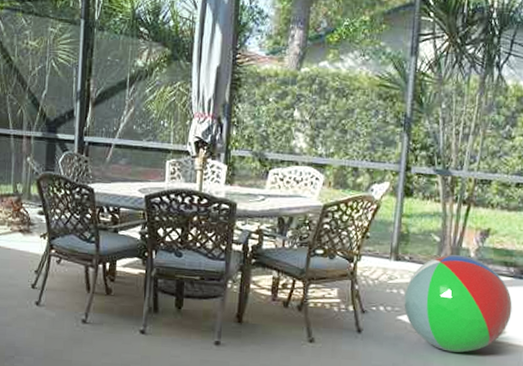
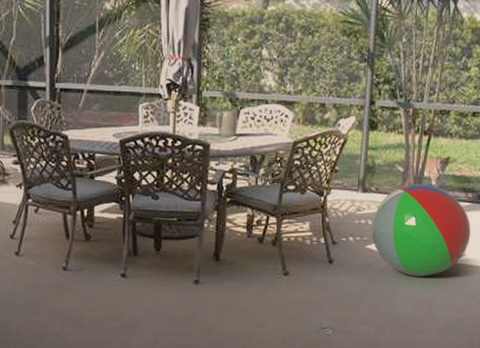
pitcher: none [243,170,268,198] -> present [215,110,239,137]

